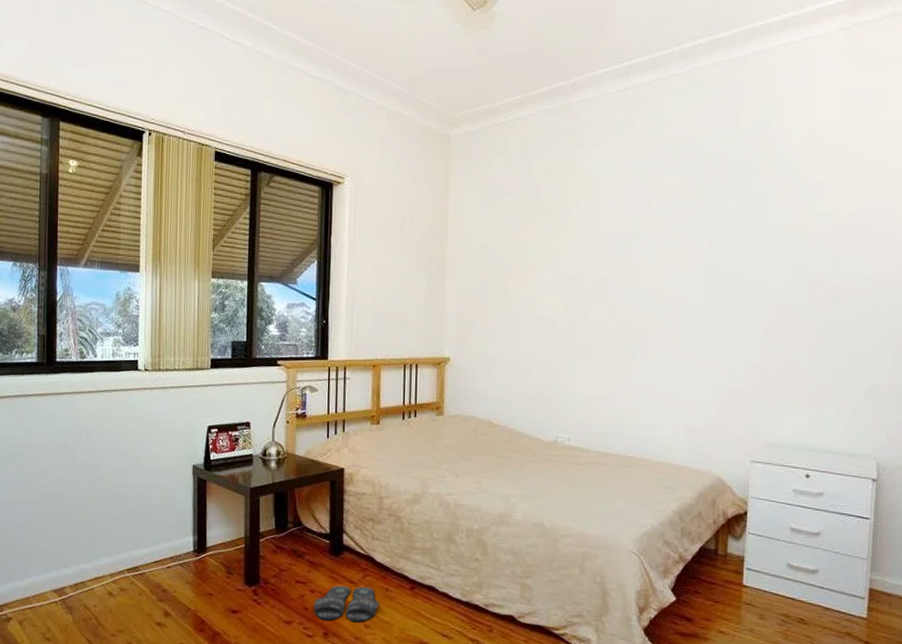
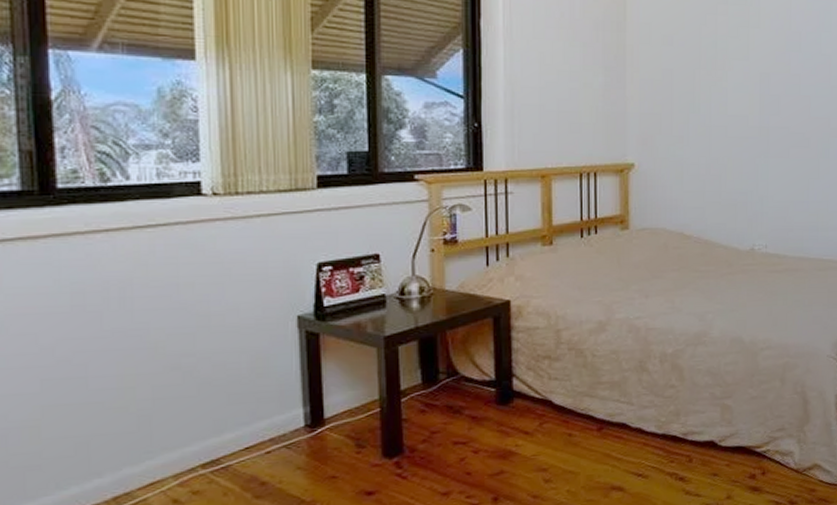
slippers: present [314,585,380,623] -> none [478,435,562,483]

